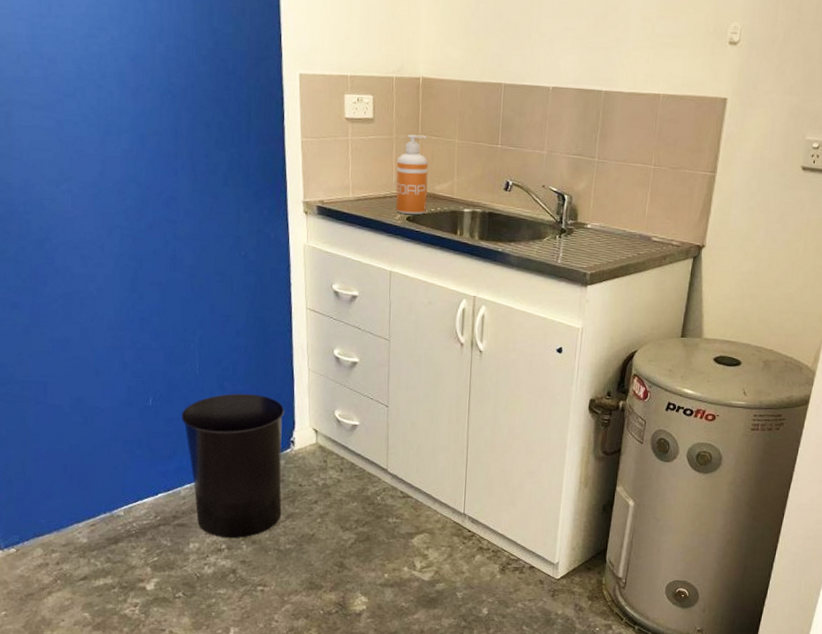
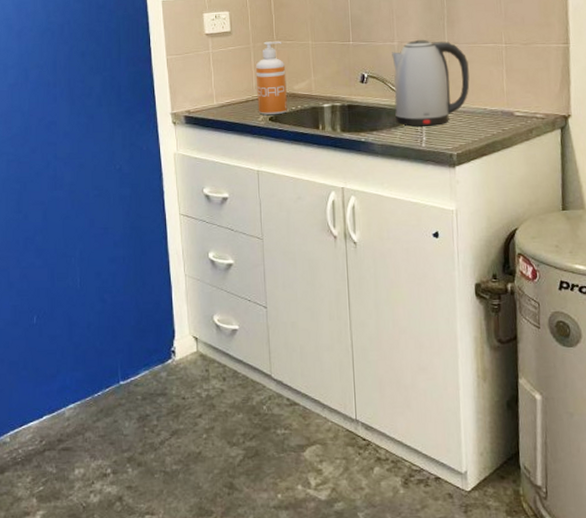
waste bin: present [181,393,284,538] -> none [64,304,166,460]
kettle: none [535,150,615,243] -> present [392,39,470,127]

